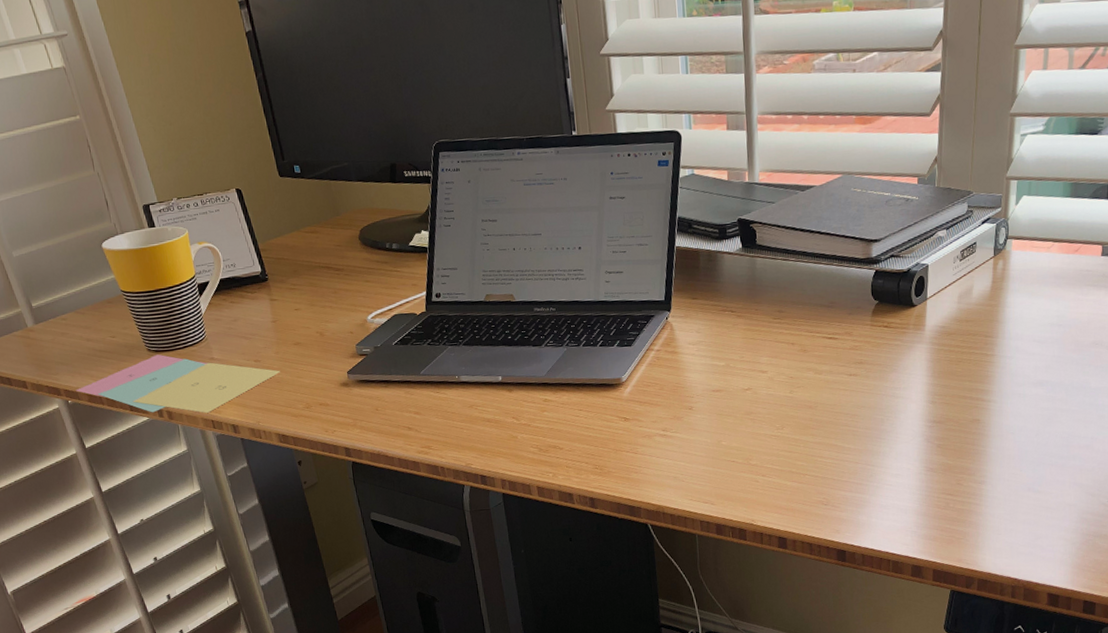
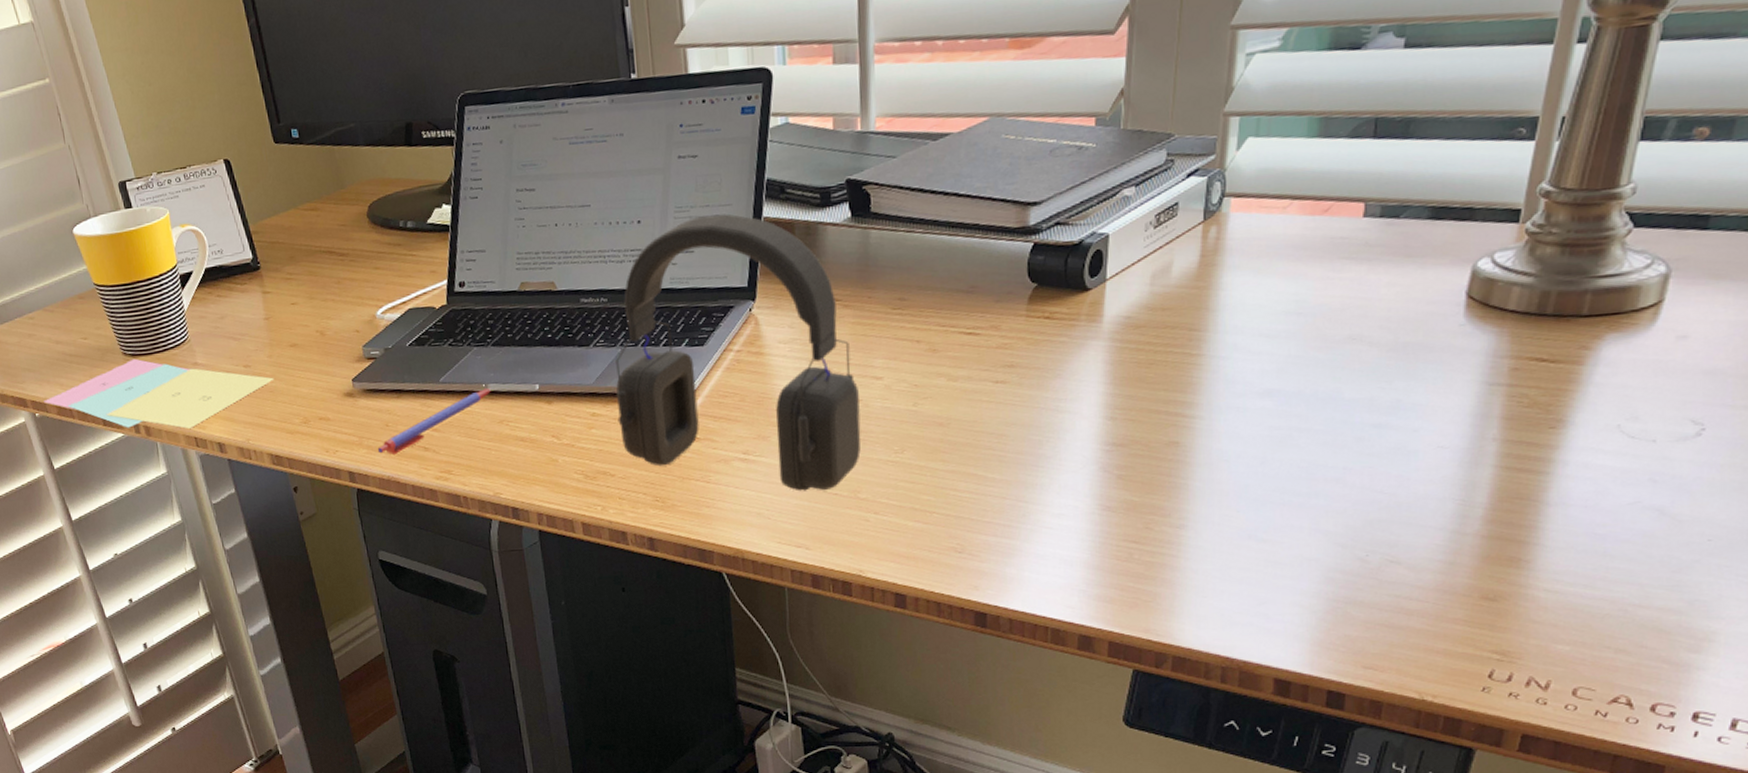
pen: none [369,379,464,434] -> present [377,388,492,456]
headphones: none [562,243,752,460] -> present [616,213,861,491]

